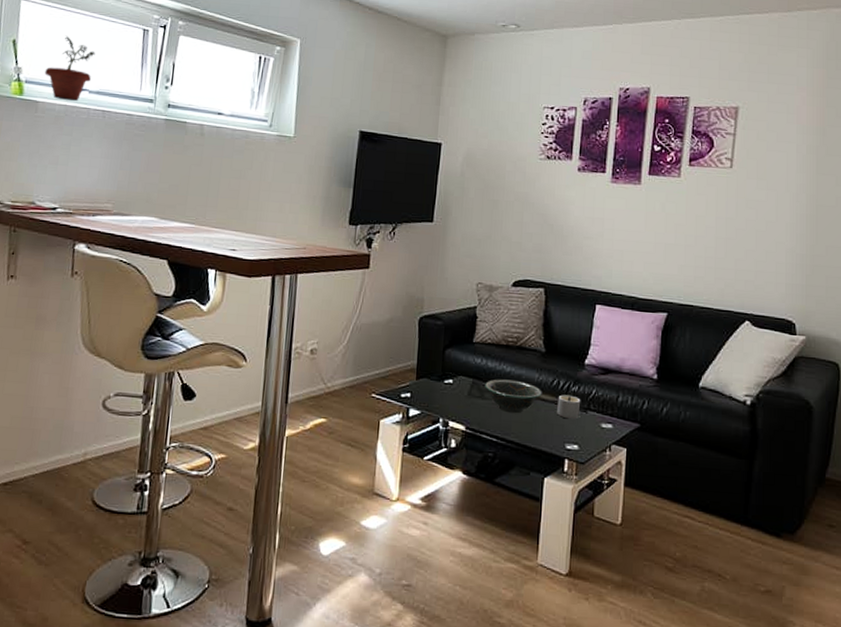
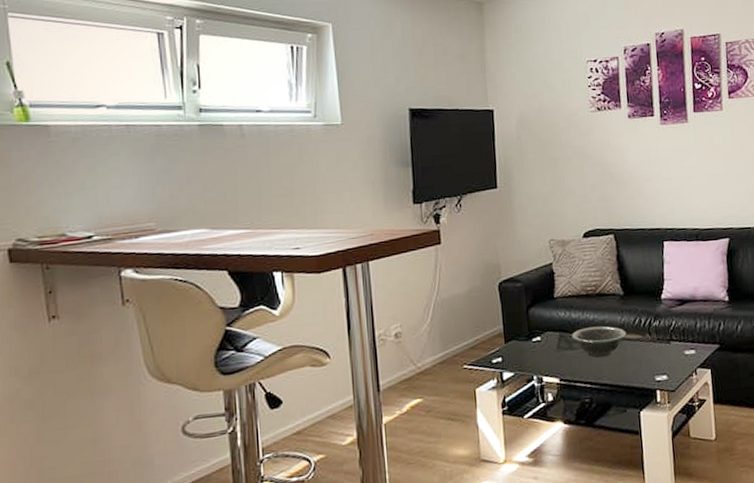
potted plant: present [44,35,96,102] -> none [51,50,107,121]
candle: present [557,394,581,420] -> none [642,330,664,353]

